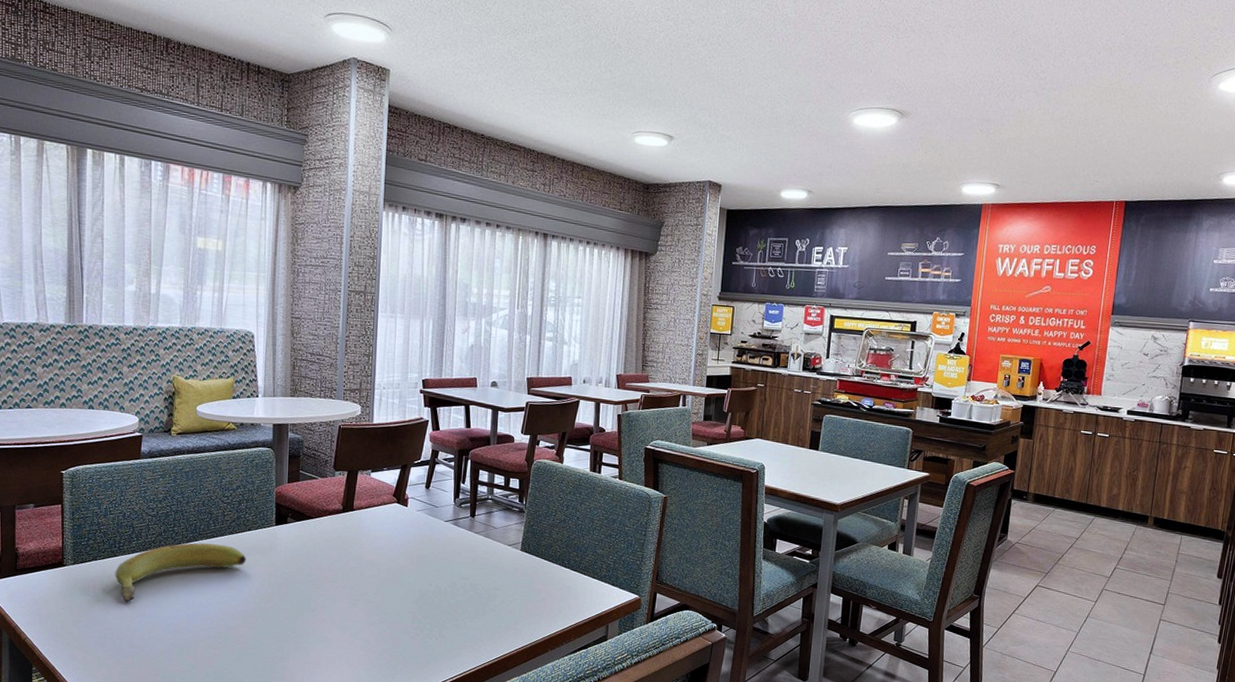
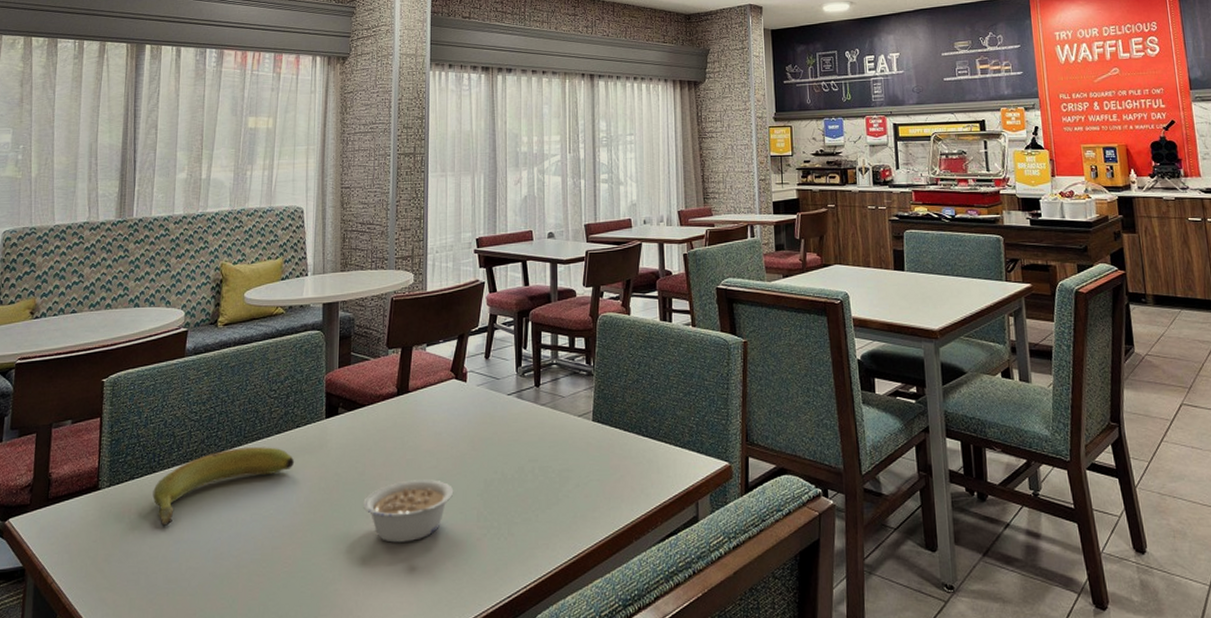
legume: none [309,584,392,634] -> present [363,479,454,543]

